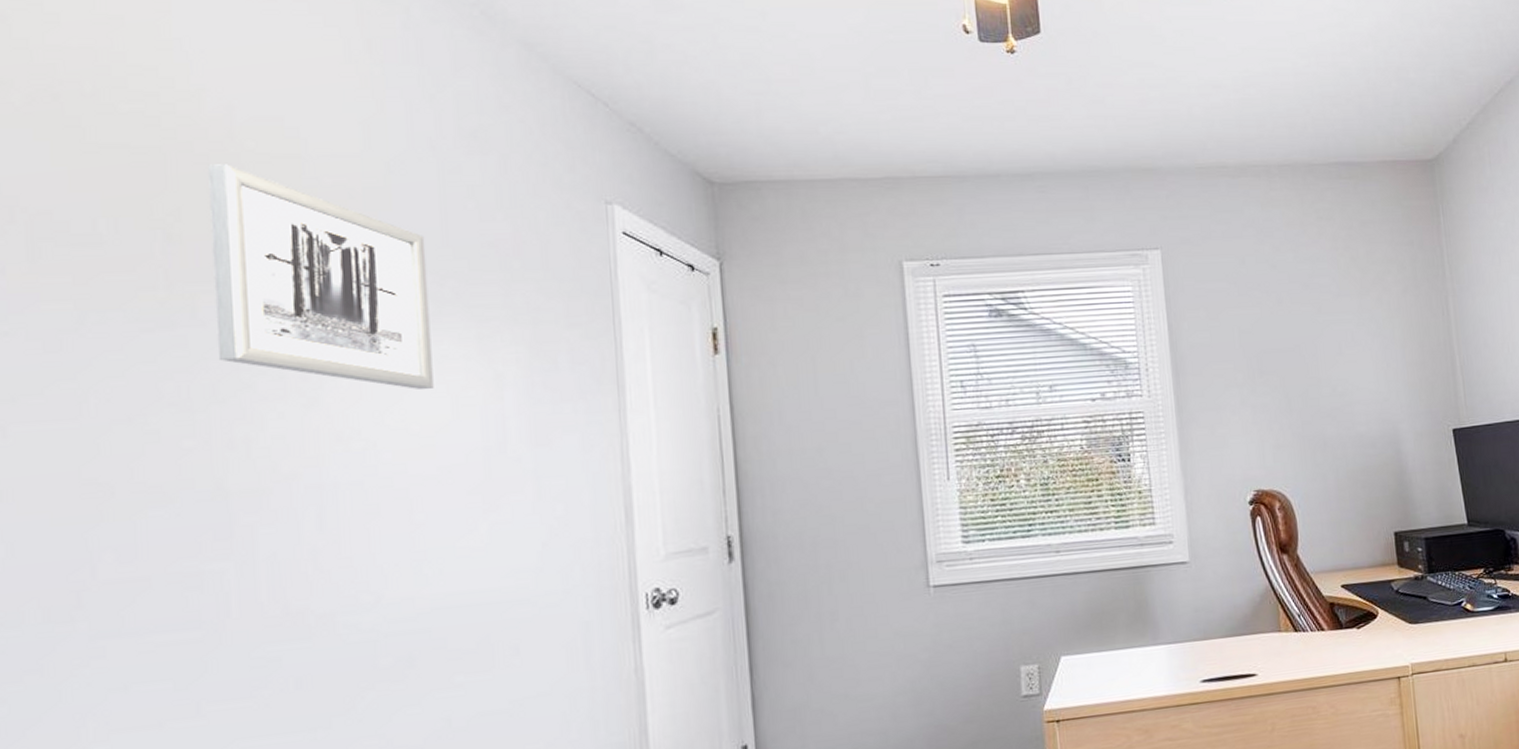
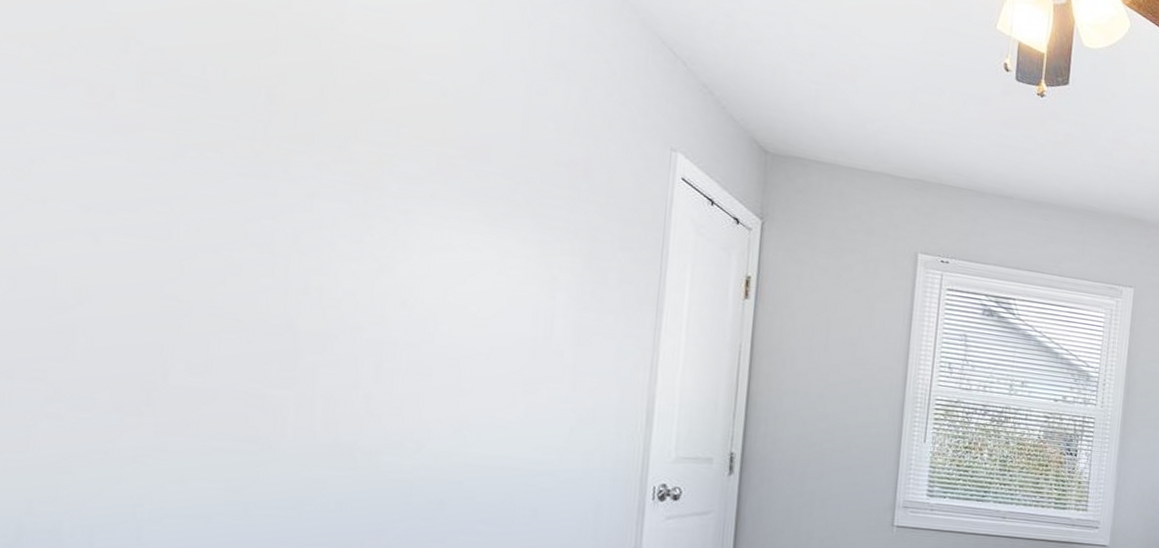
wall art: present [208,164,434,389] -> none [304,39,506,278]

